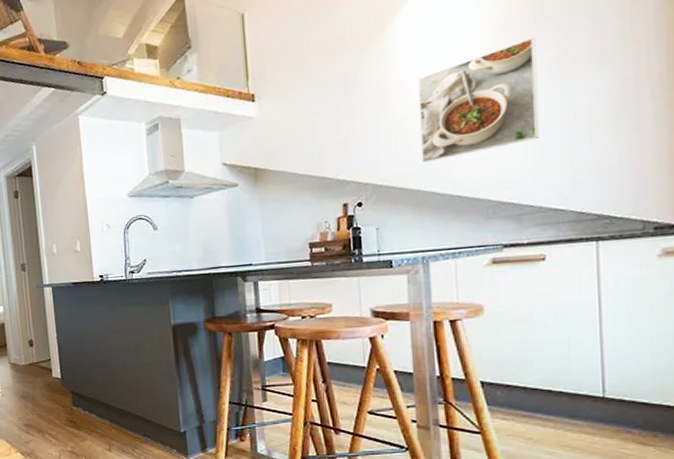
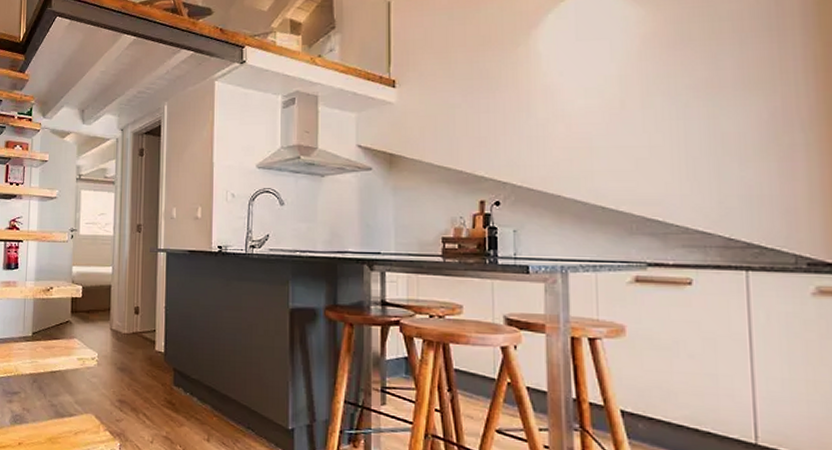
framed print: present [418,37,540,163] -> none [562,57,686,169]

